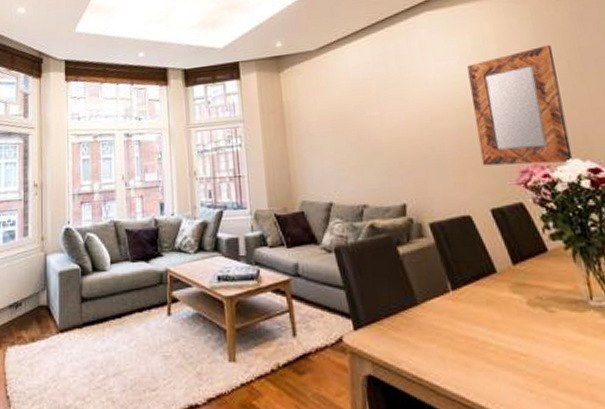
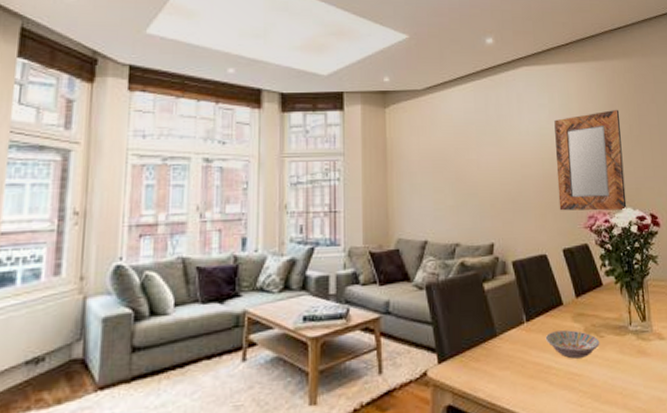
bowl: none [477,302,551,335] -> present [545,330,600,359]

